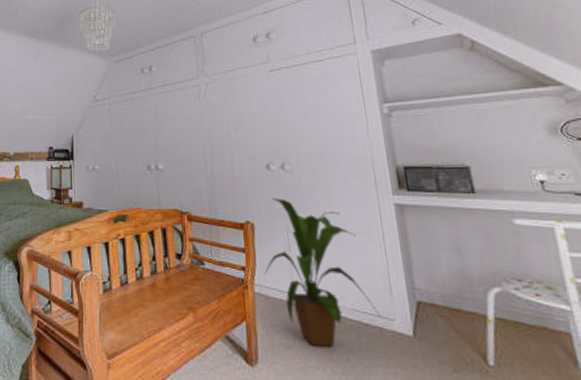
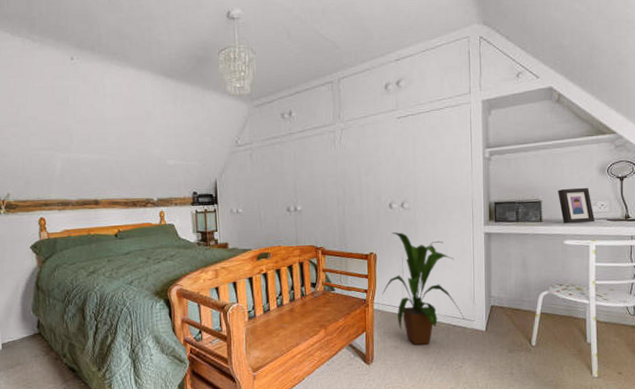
picture frame: none [491,151,556,197] -> present [558,187,594,224]

